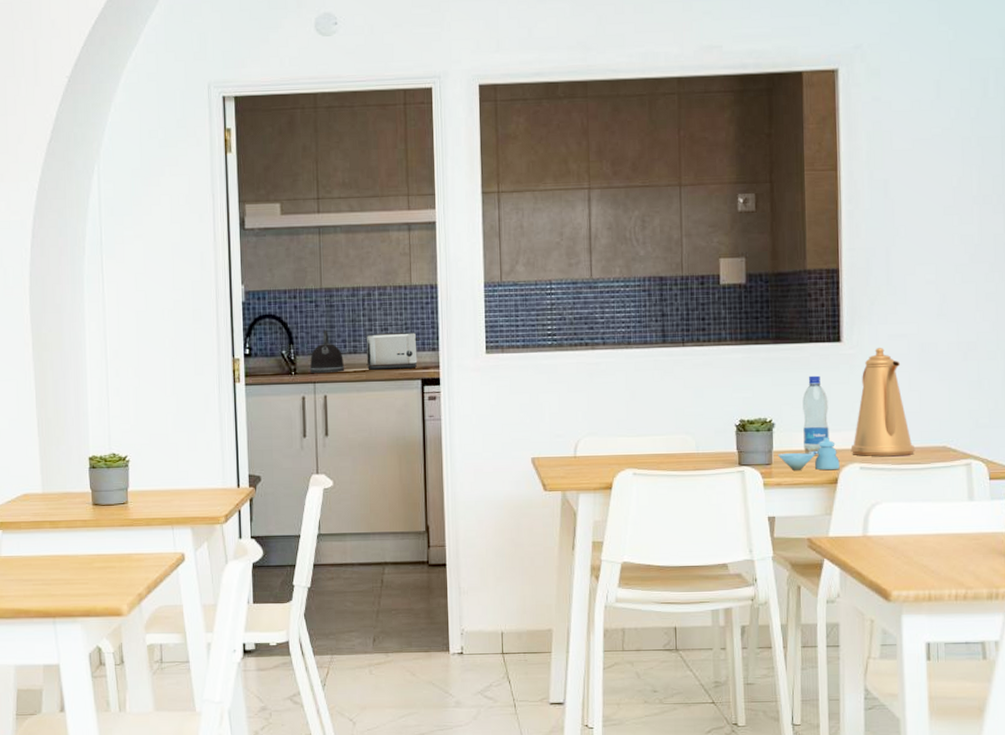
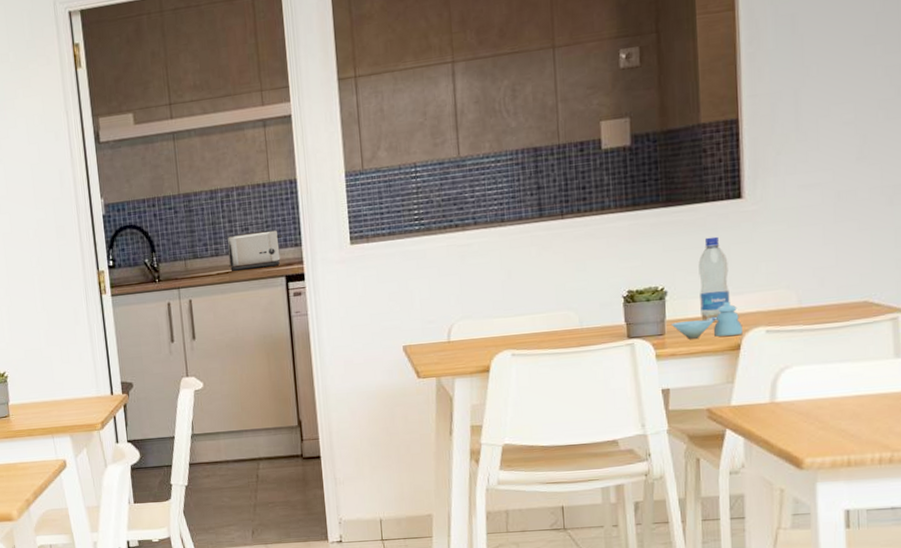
kettle: present [309,329,345,374] -> none [173,235,208,280]
coffee pot: present [850,348,916,457] -> none [755,200,831,319]

